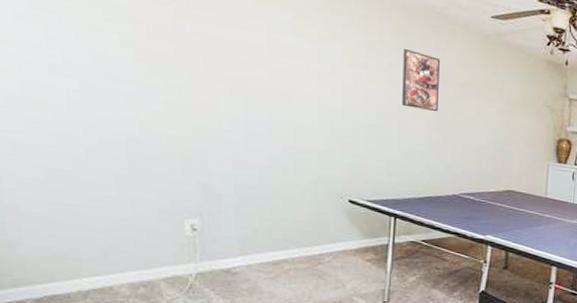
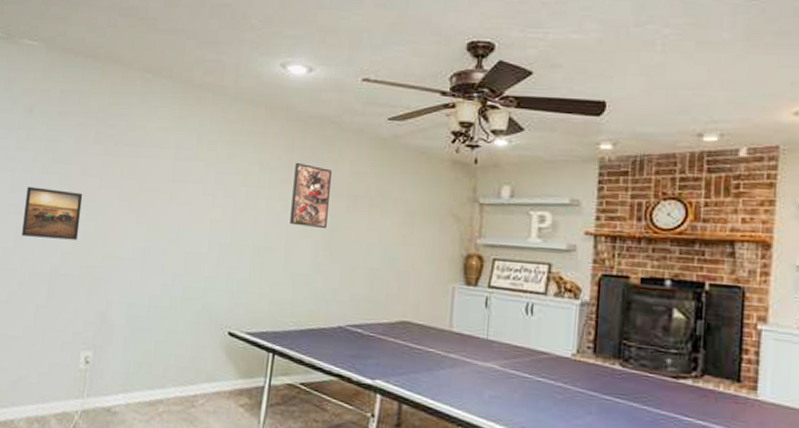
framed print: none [72,44,158,109] -> present [22,186,83,240]

